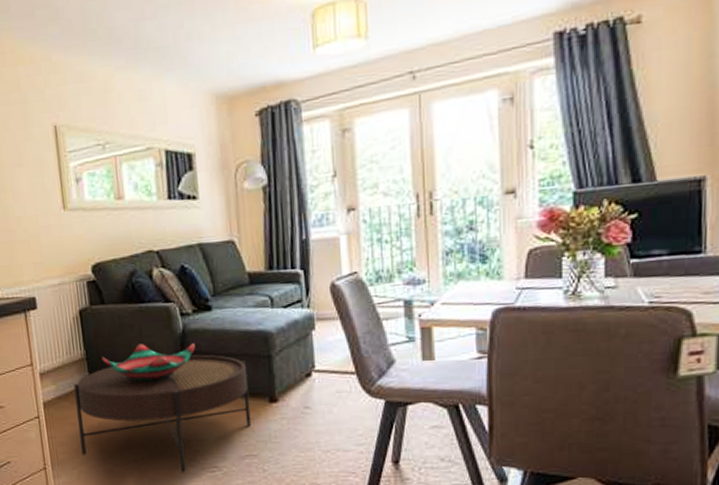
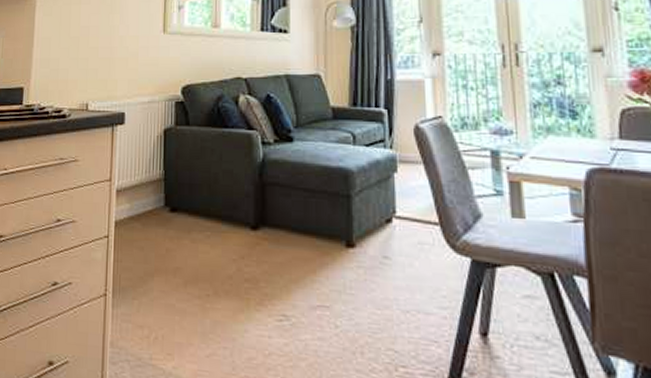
coffee table: present [73,354,252,473] -> none [144,186,326,319]
decorative bowl: present [101,343,195,382] -> none [179,169,274,210]

